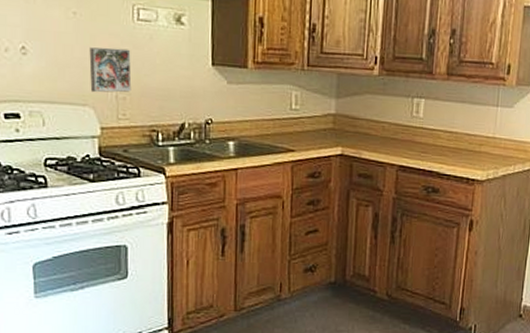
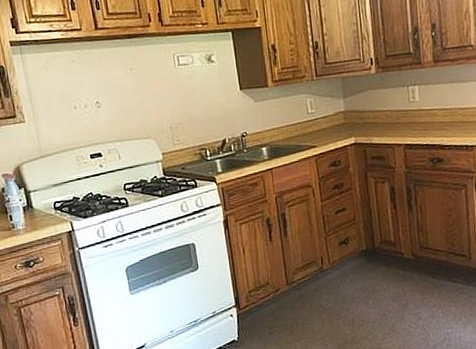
decorative tile: present [89,47,132,93] -> none [145,89,181,127]

